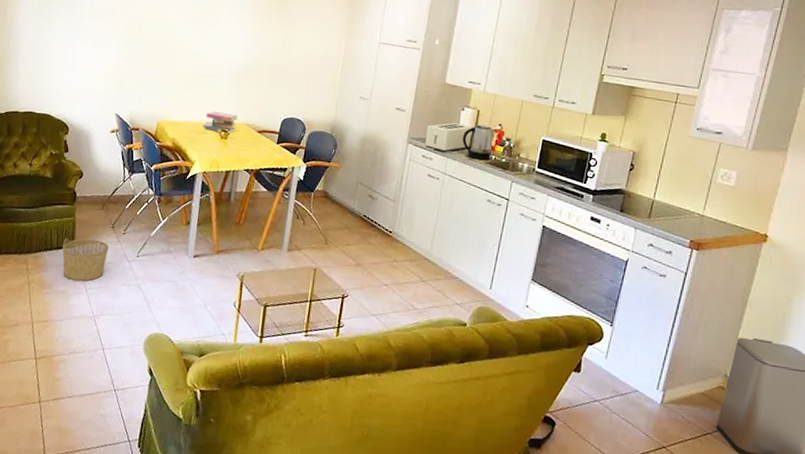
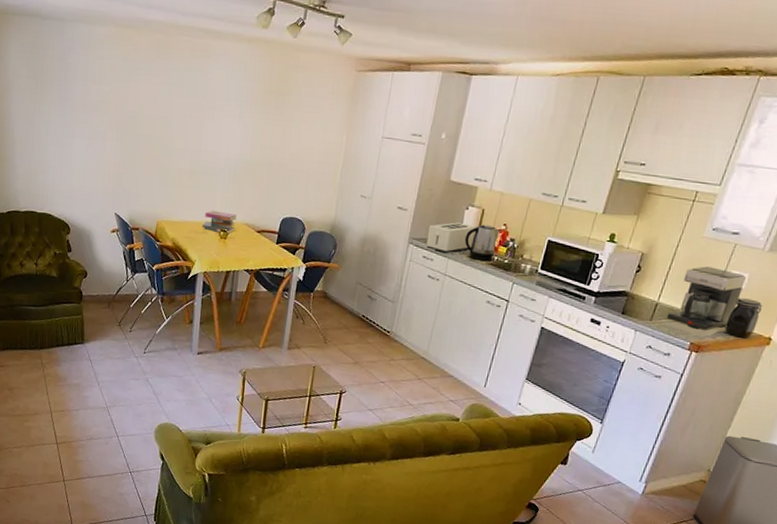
basket: present [62,238,109,282] -> none [73,335,117,376]
coffee maker: none [664,164,735,228] -> present [666,266,747,330]
jar: none [722,195,755,236] -> present [725,298,763,339]

